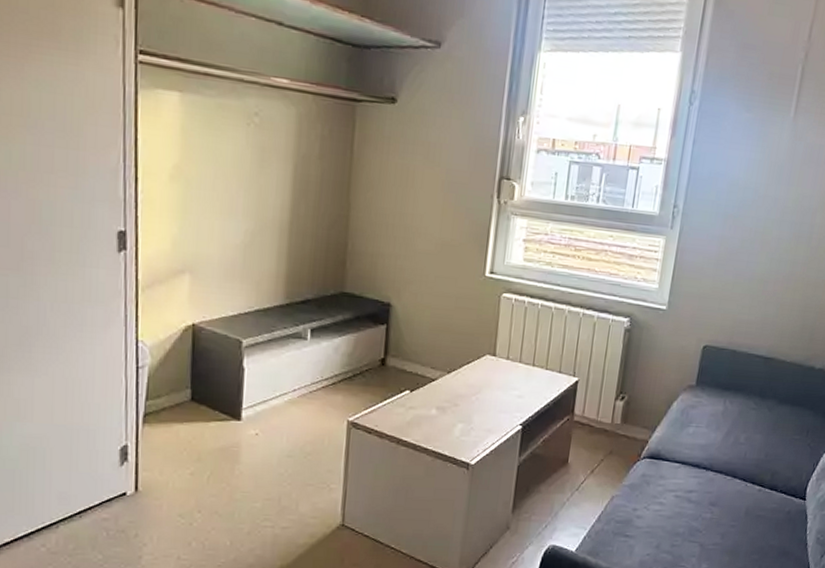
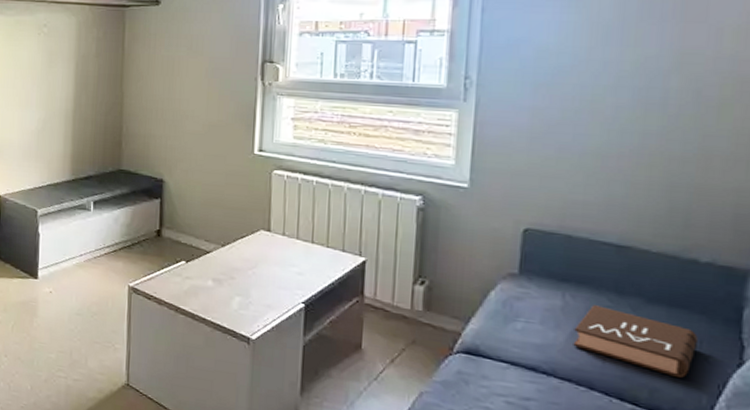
book: none [727,408,807,462] -> present [573,305,698,379]

